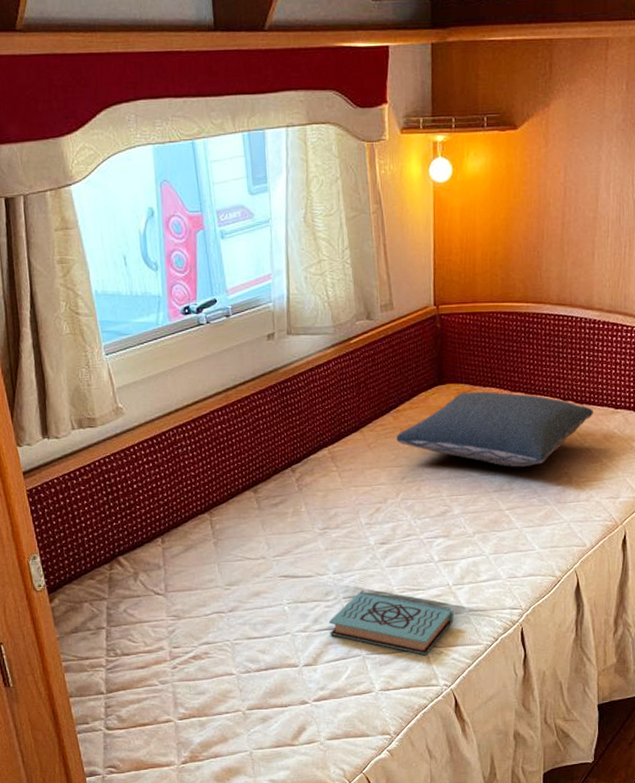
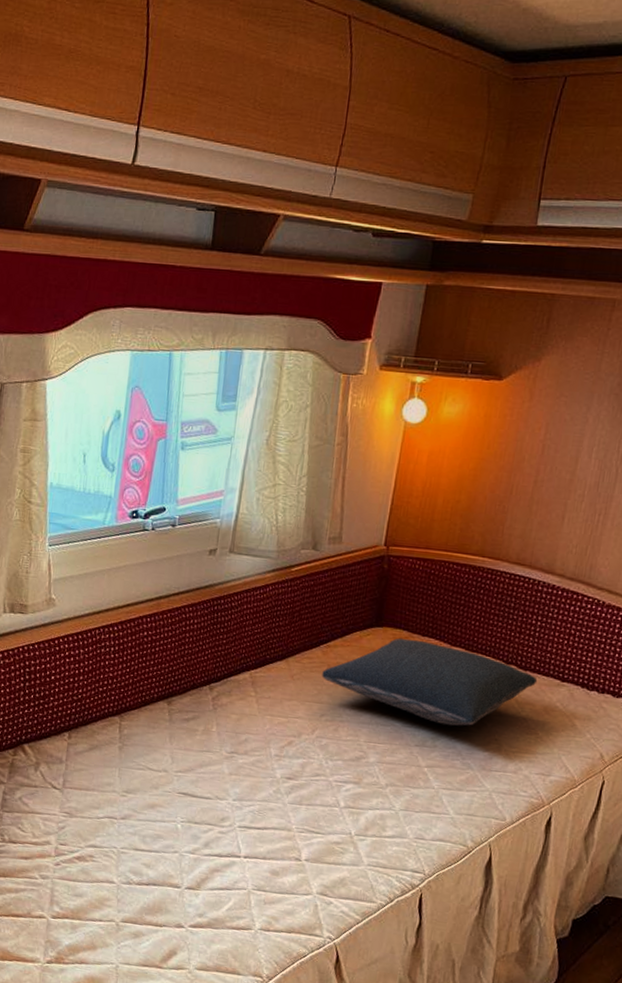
book: present [328,591,454,656] -> none [217,823,352,903]

